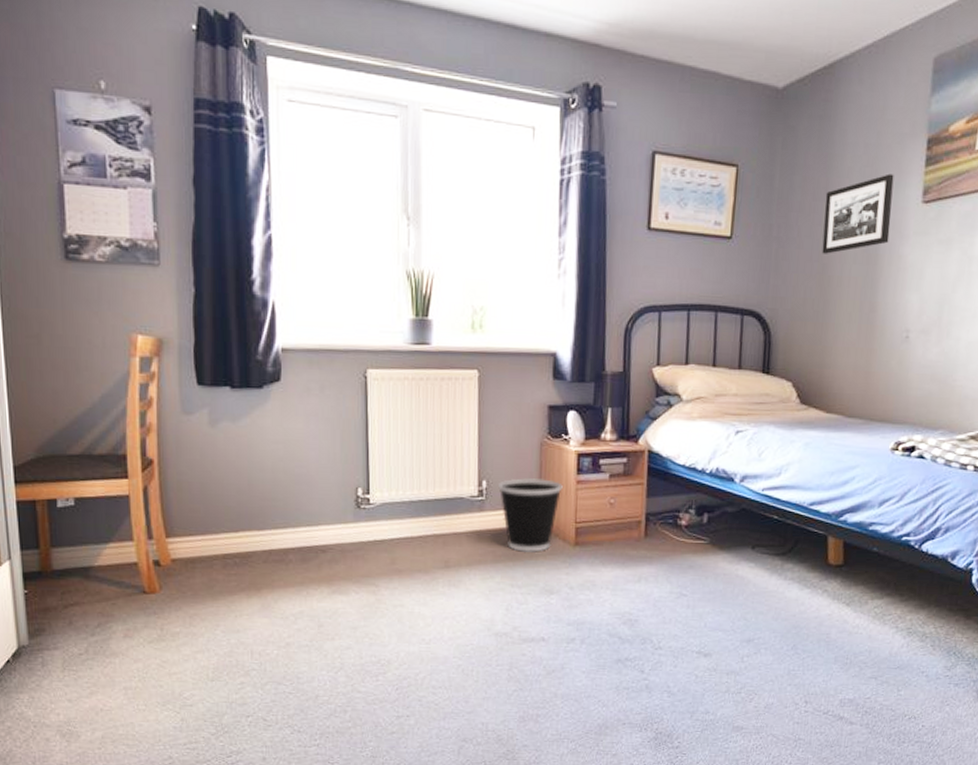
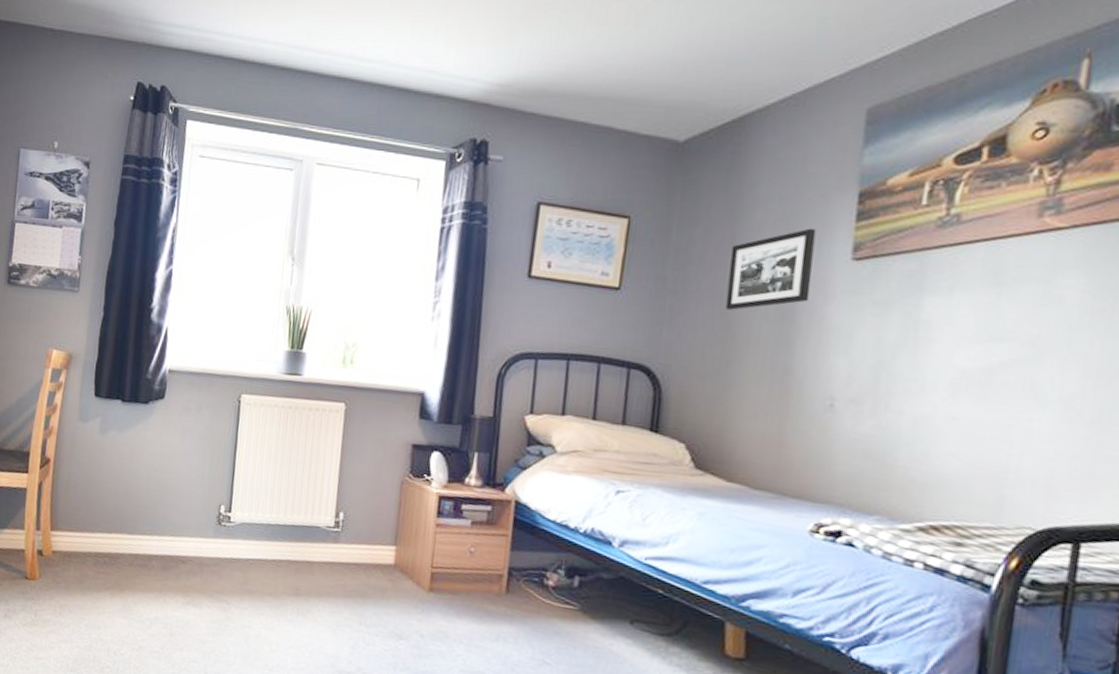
wastebasket: present [498,478,563,552] -> none [355,514,421,593]

